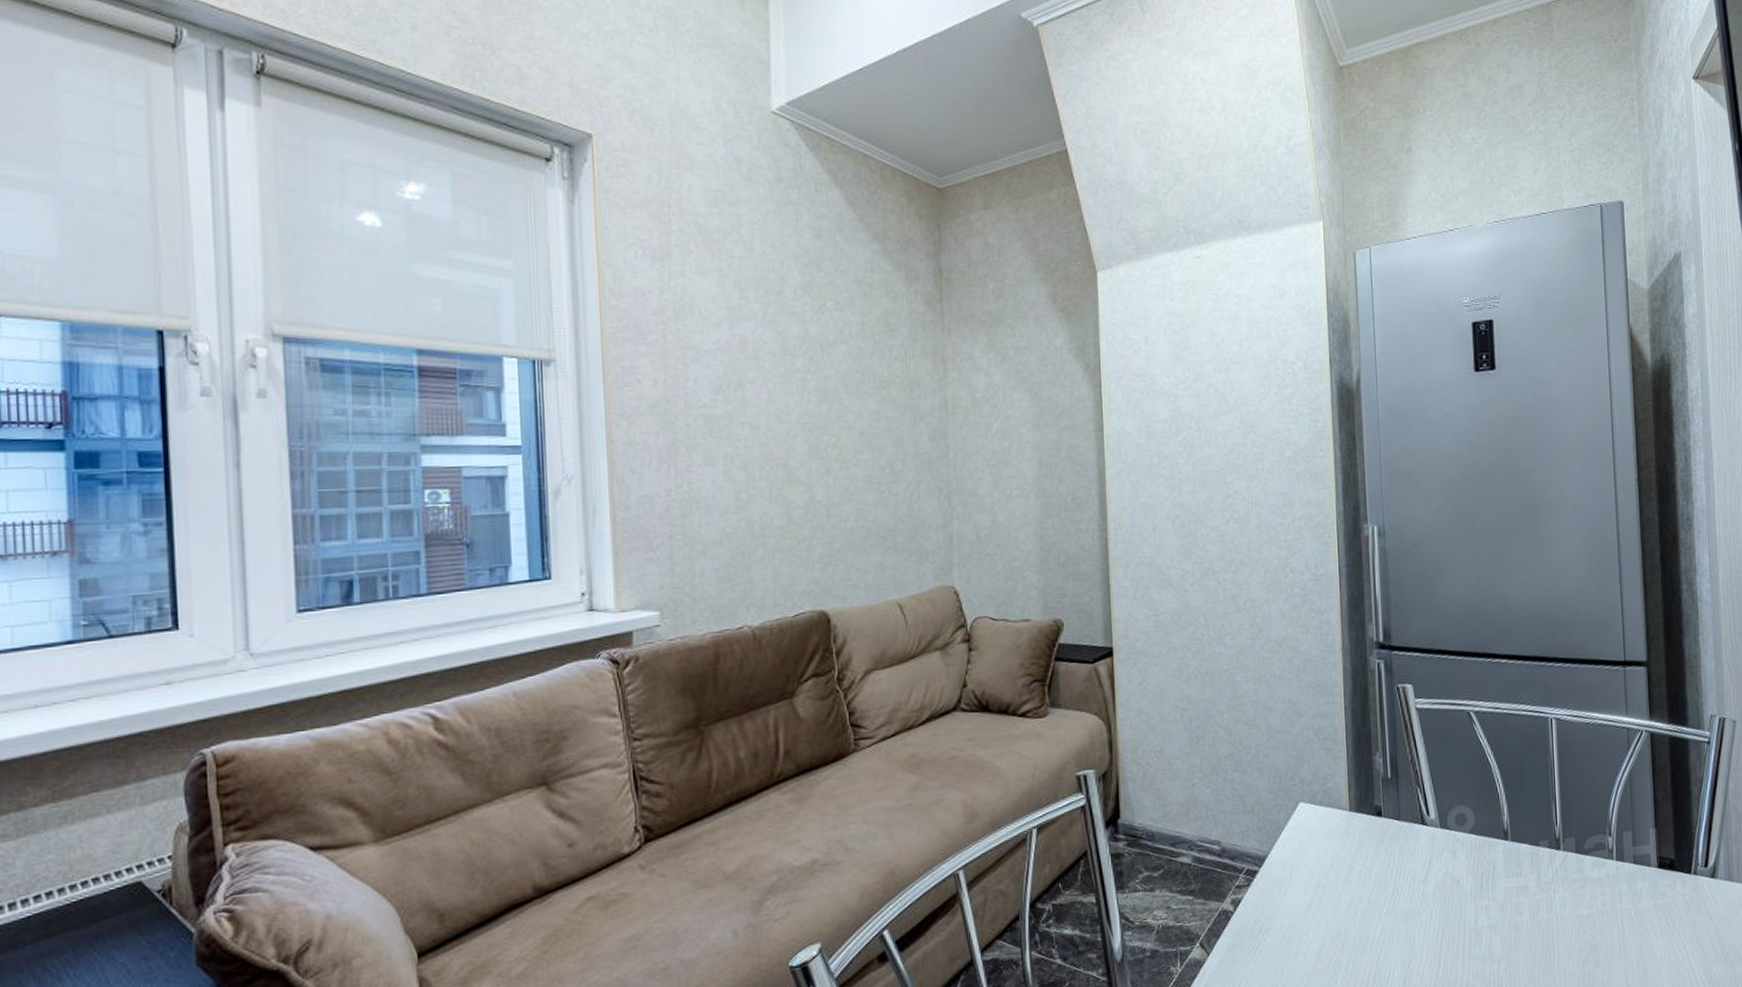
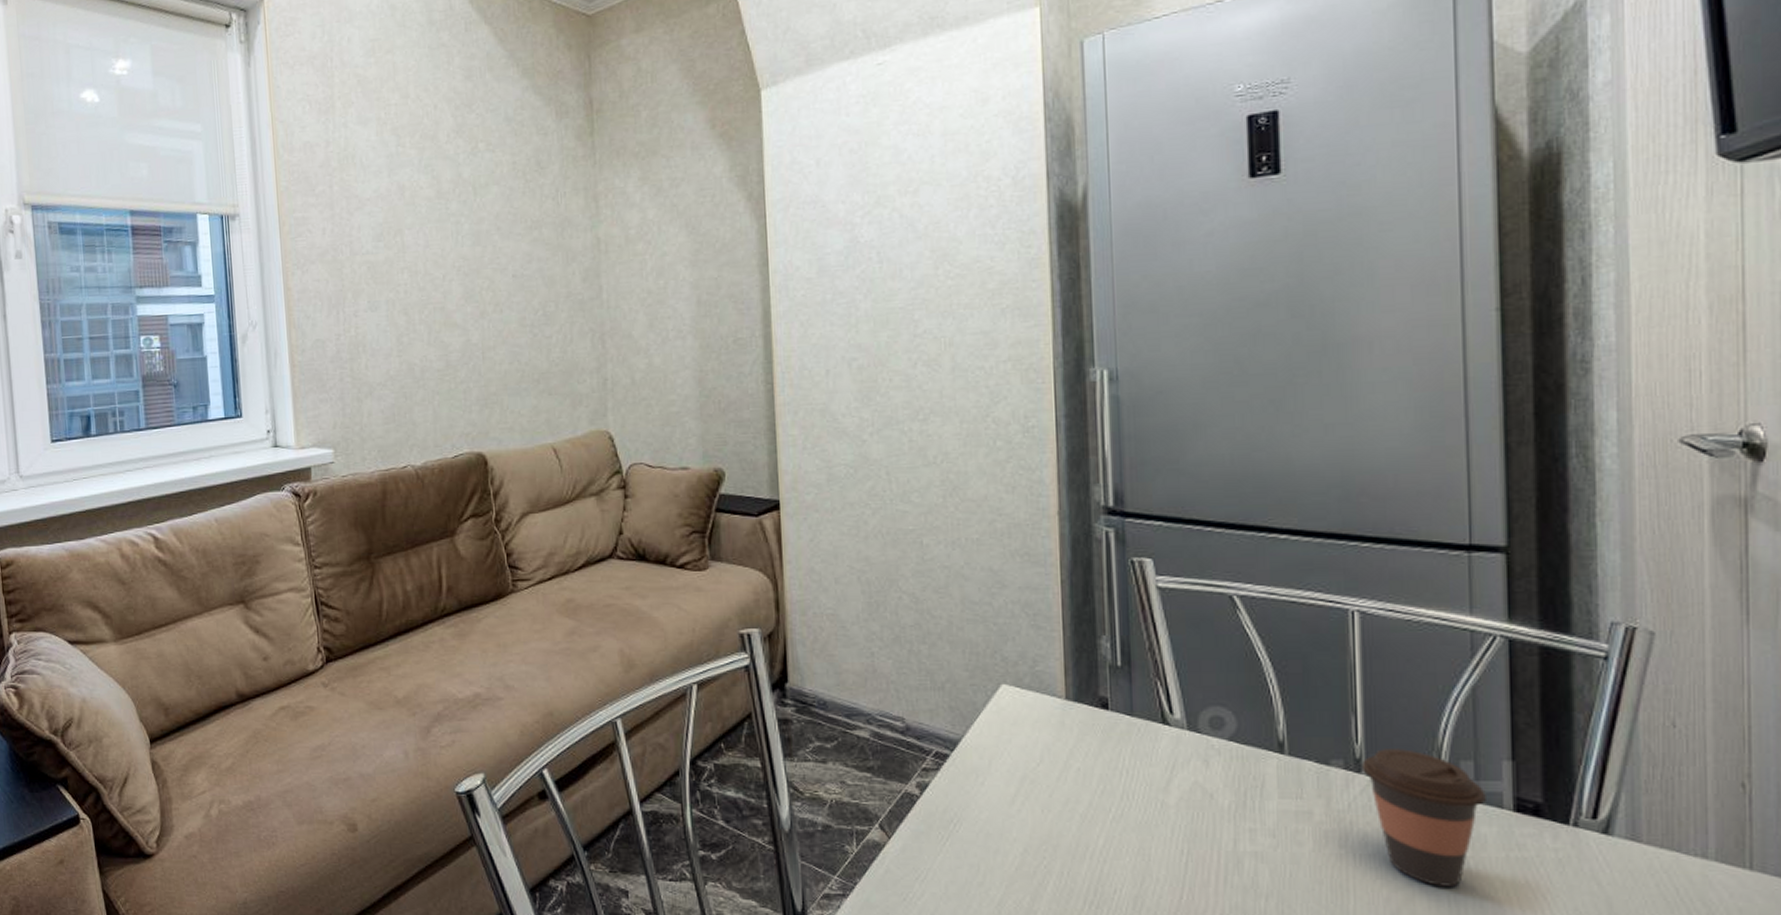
coffee cup: none [1560,827,1640,935] -> present [1361,749,1486,887]

